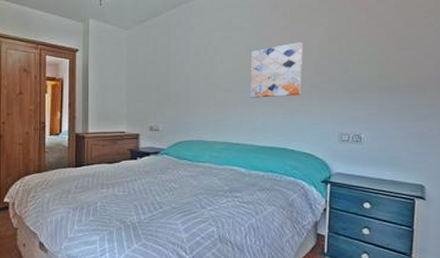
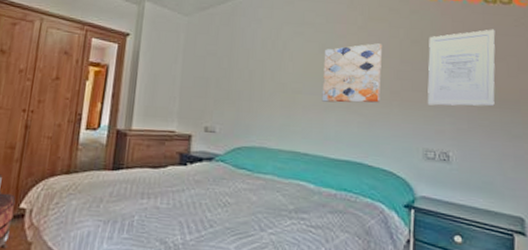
wall art: none [343,21,407,95] -> present [427,29,495,106]

